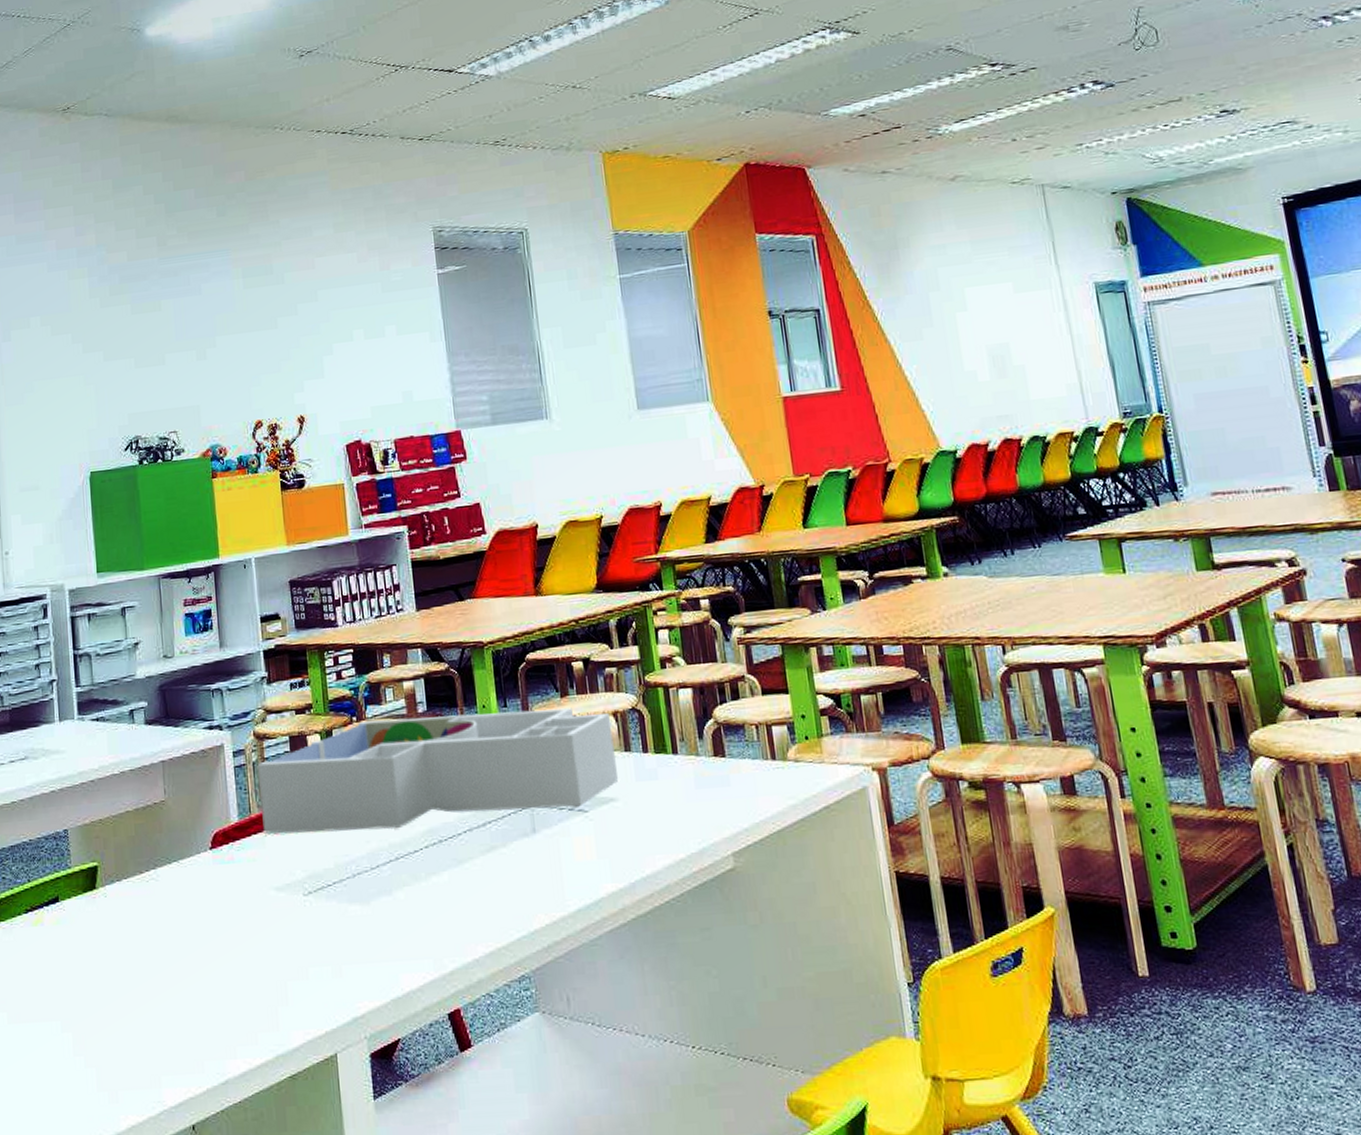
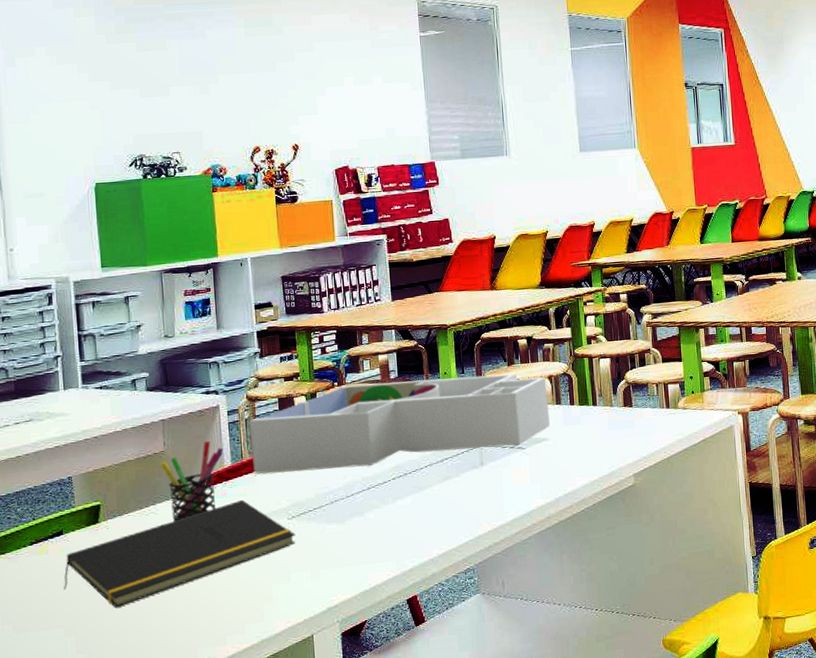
notepad: none [59,866,313,999] -> present [63,499,296,608]
pen holder: none [160,789,230,892] -> present [160,440,224,522]

